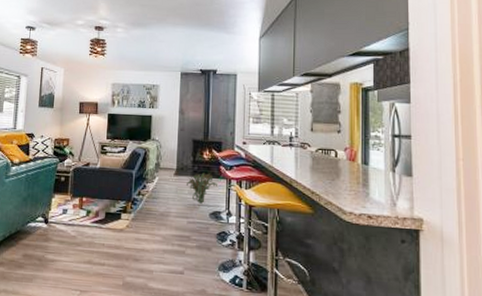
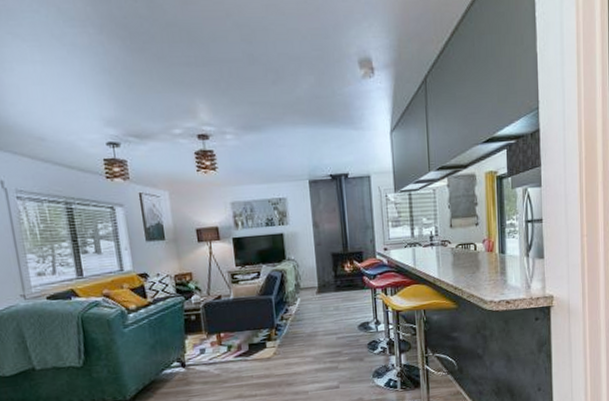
decorative plant: present [187,172,217,206] -> none [331,284,363,320]

